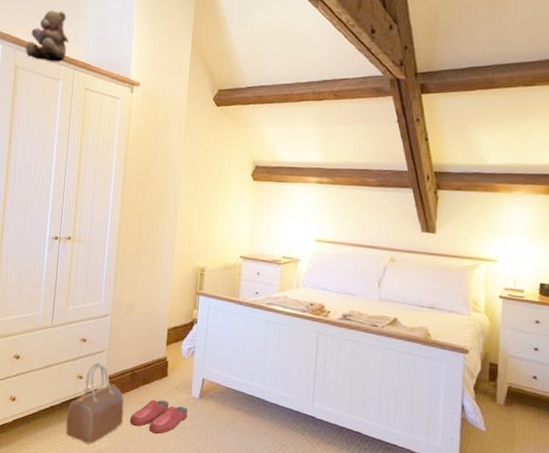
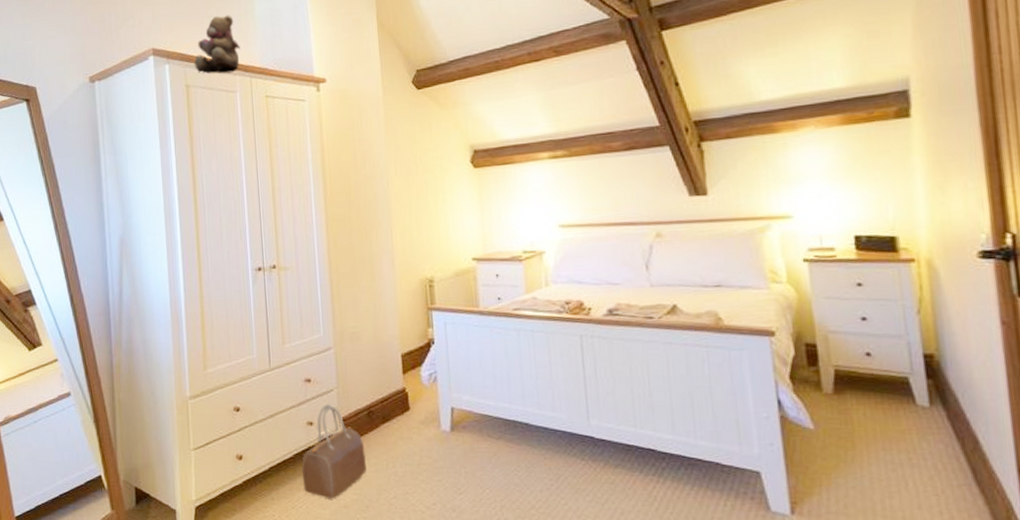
slippers: present [129,399,188,434] -> none [374,439,441,478]

